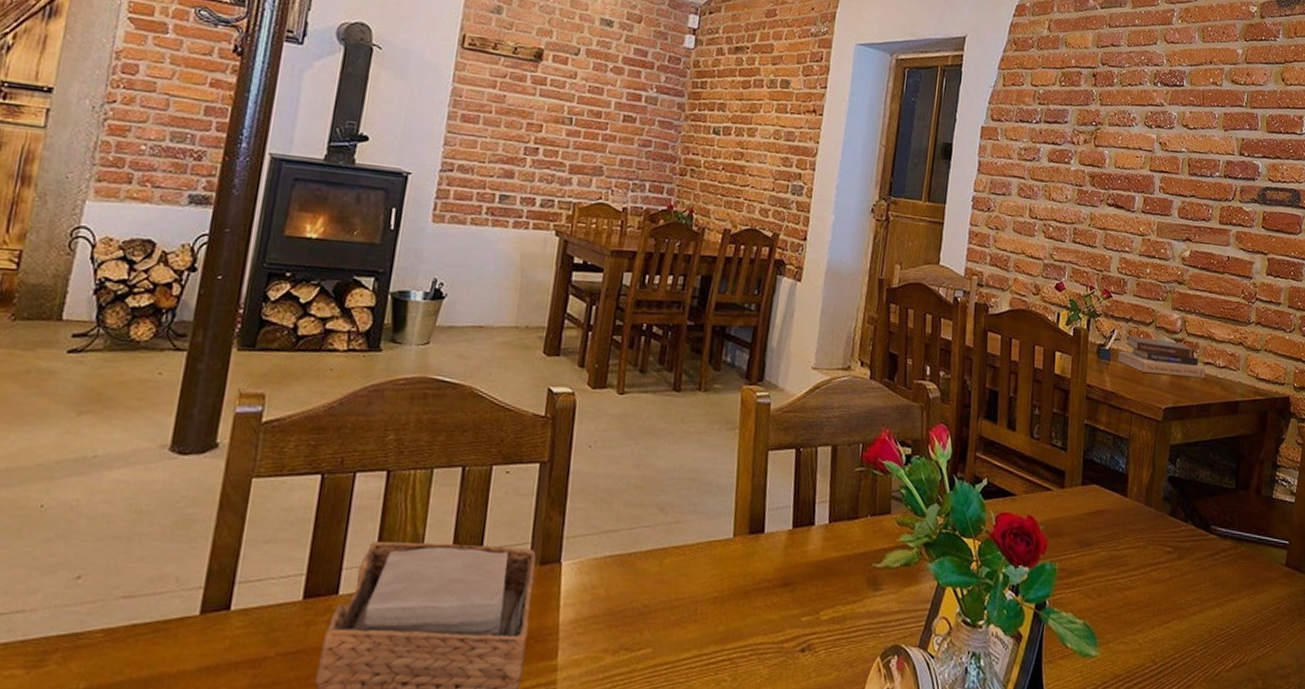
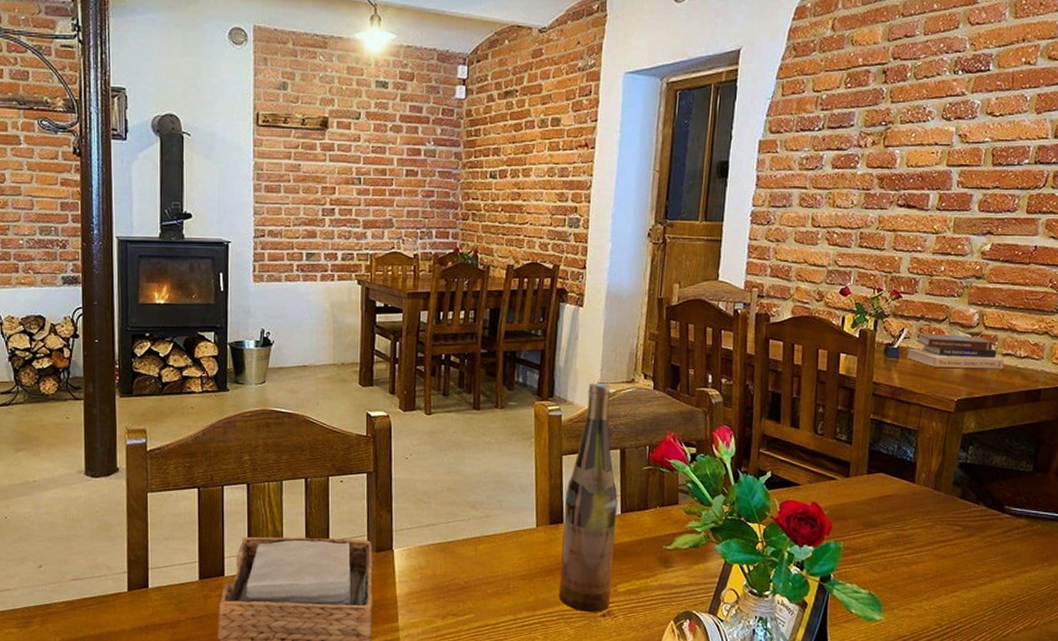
wine bottle: none [752,368,826,646] -> present [558,384,618,612]

